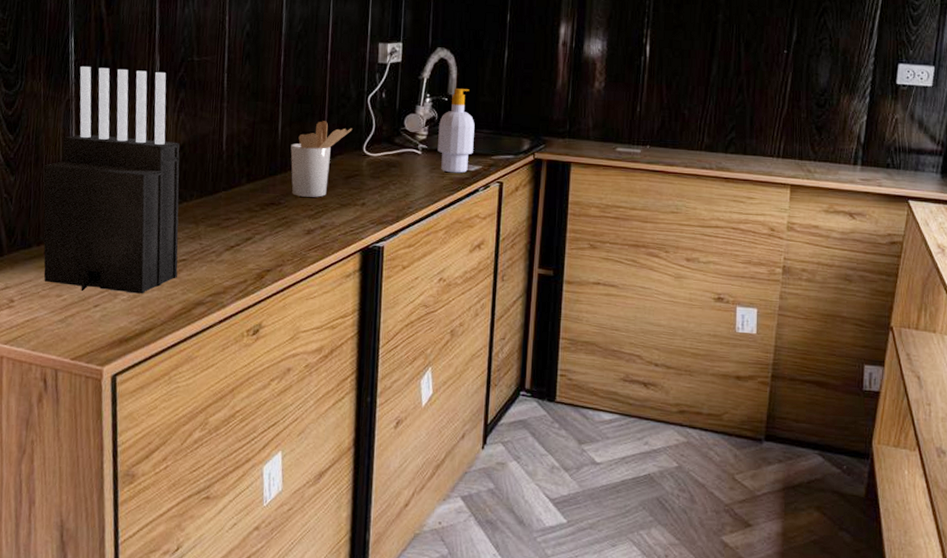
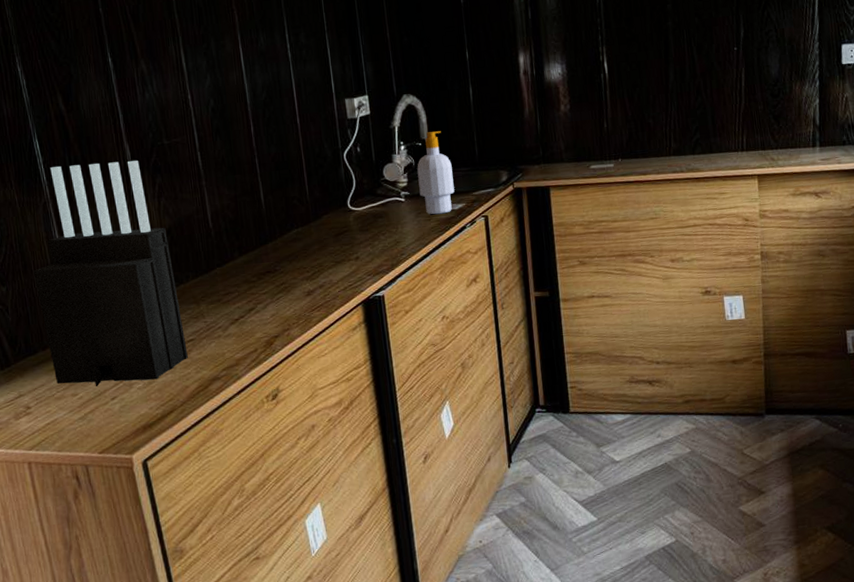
utensil holder: present [290,121,353,197] -> none [276,183,334,261]

